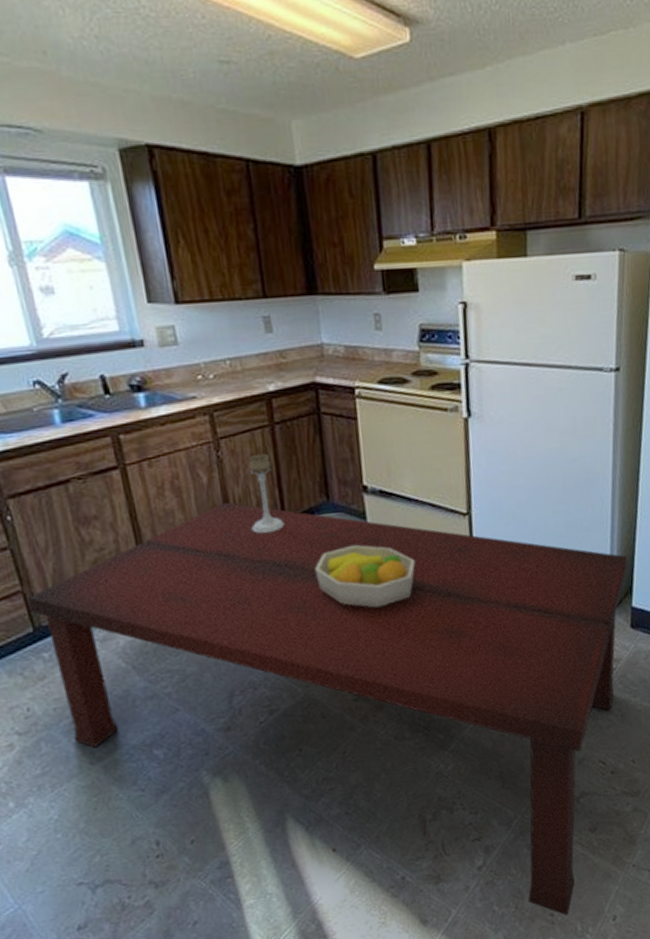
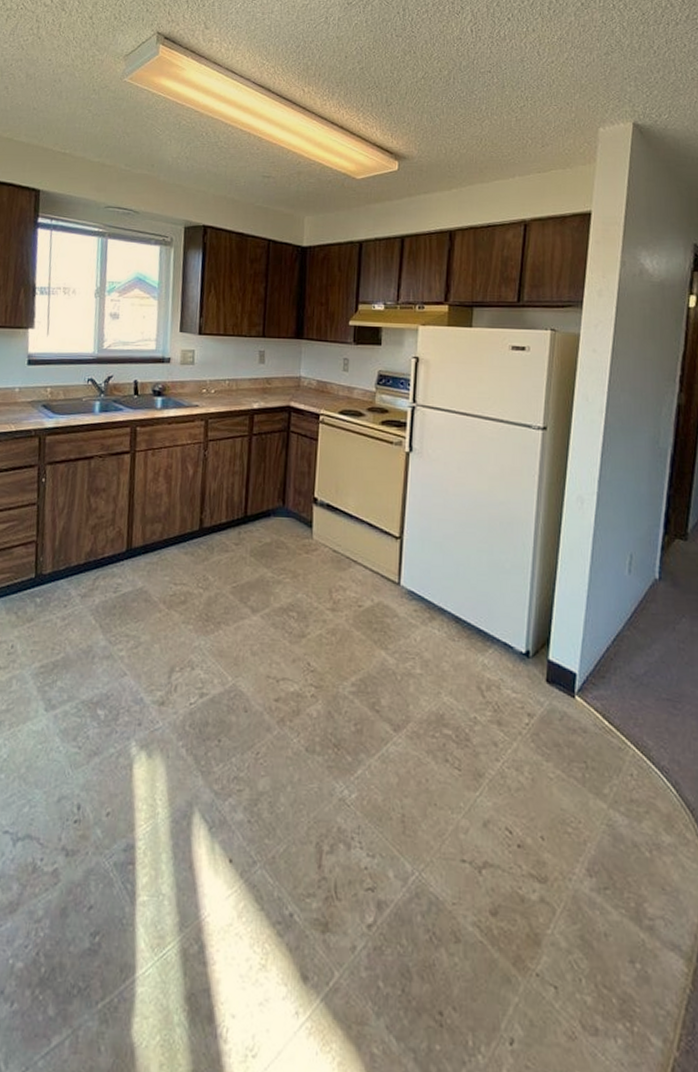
dining table: present [27,502,628,916] -> none [37,493,546,1020]
candle holder: present [248,453,284,534] -> none [218,457,245,526]
fruit bowl: present [315,545,416,608] -> none [262,550,349,612]

